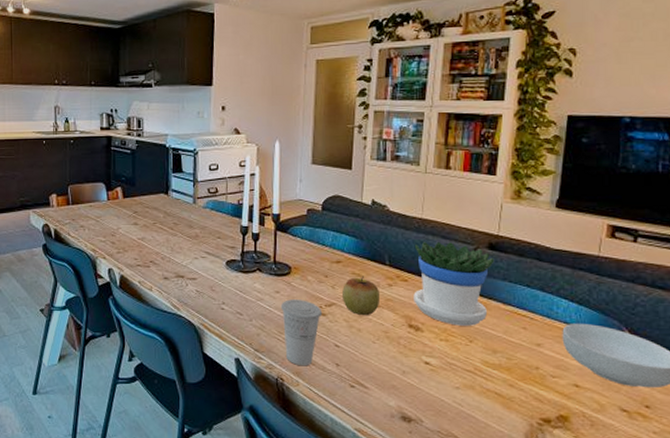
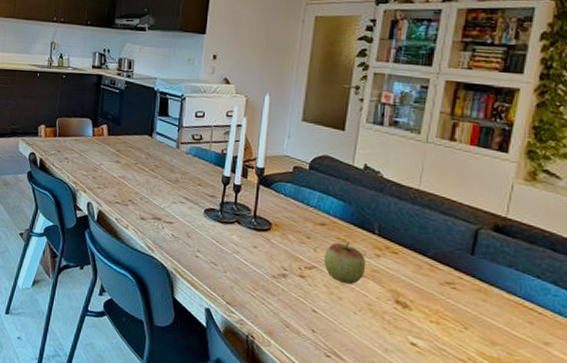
cup: present [280,299,323,366] -> none [257,256,302,328]
flowerpot: present [413,242,494,326] -> none [403,215,500,312]

